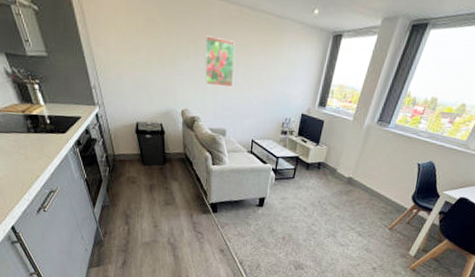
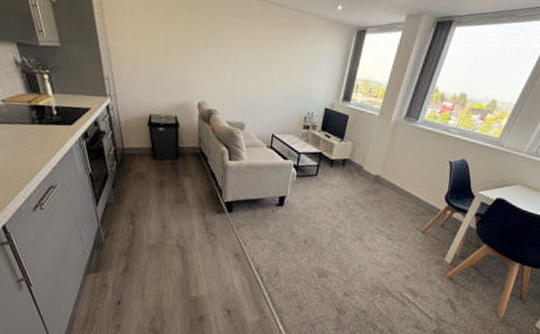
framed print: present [204,35,236,88] -> none [224,29,257,81]

